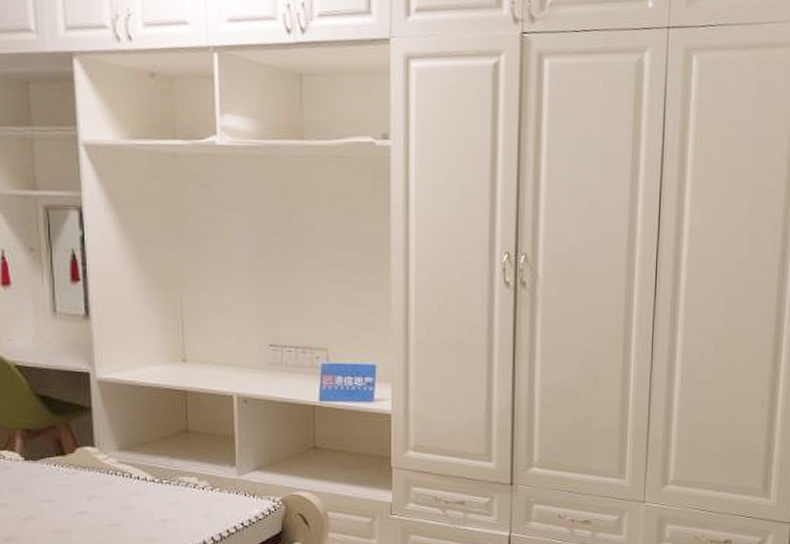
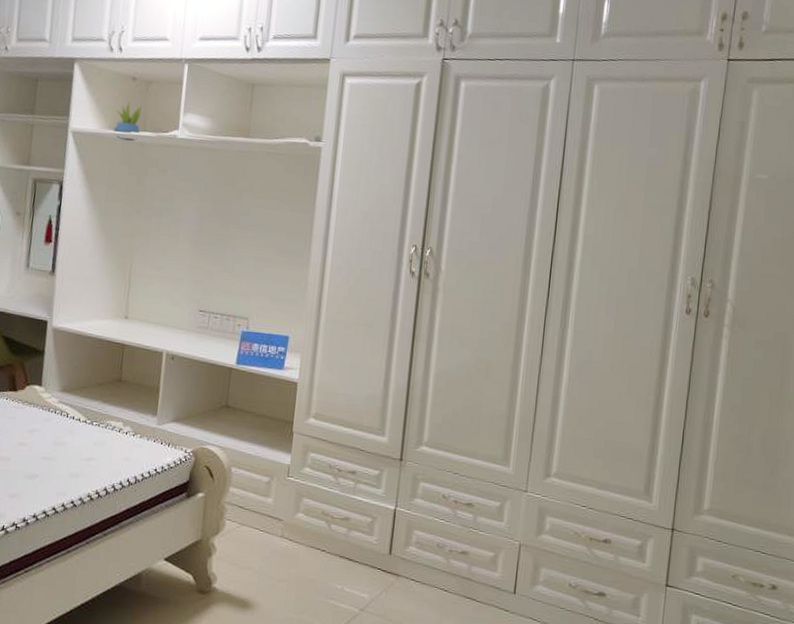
succulent plant: none [136,103,170,152] -> present [114,101,142,141]

